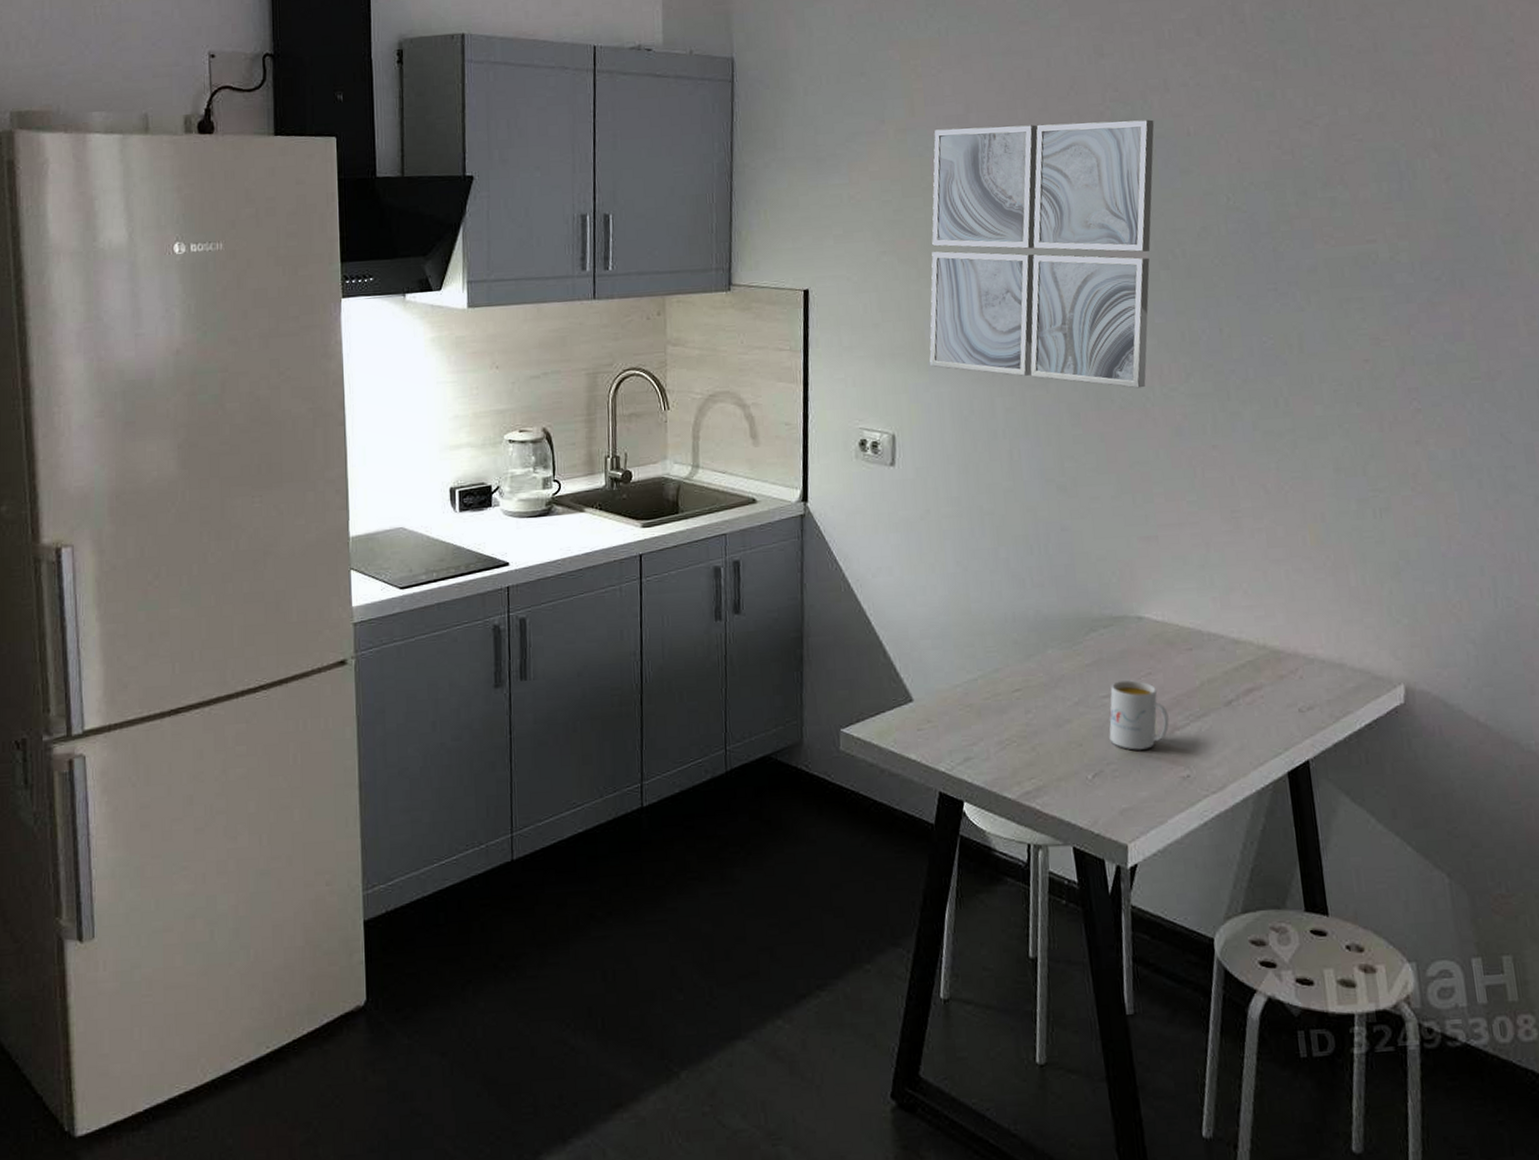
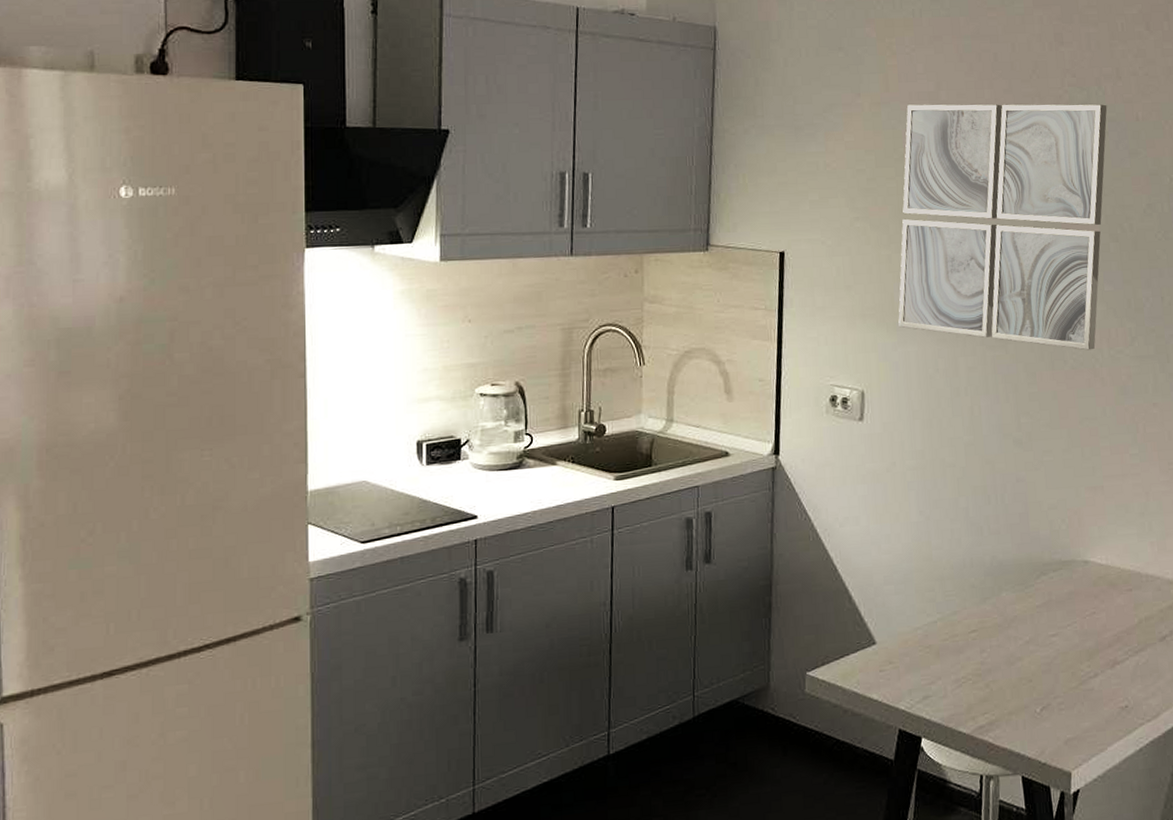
mug: present [1109,680,1169,750] -> none [1056,619,1111,684]

